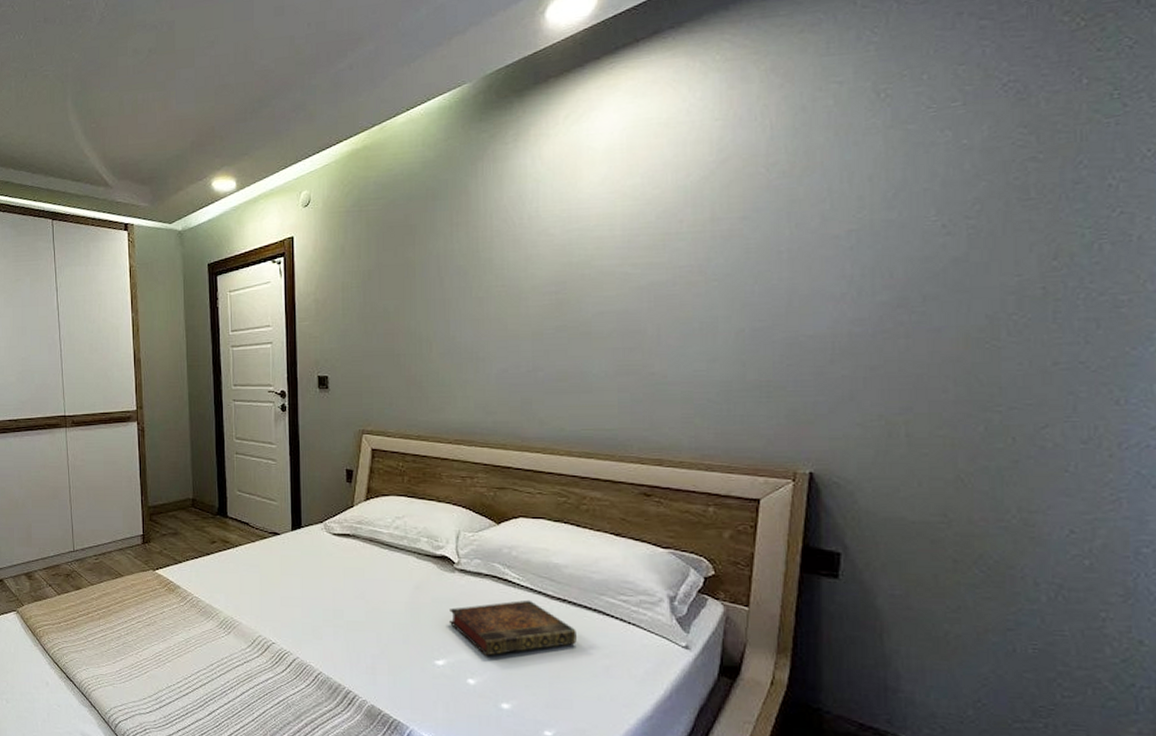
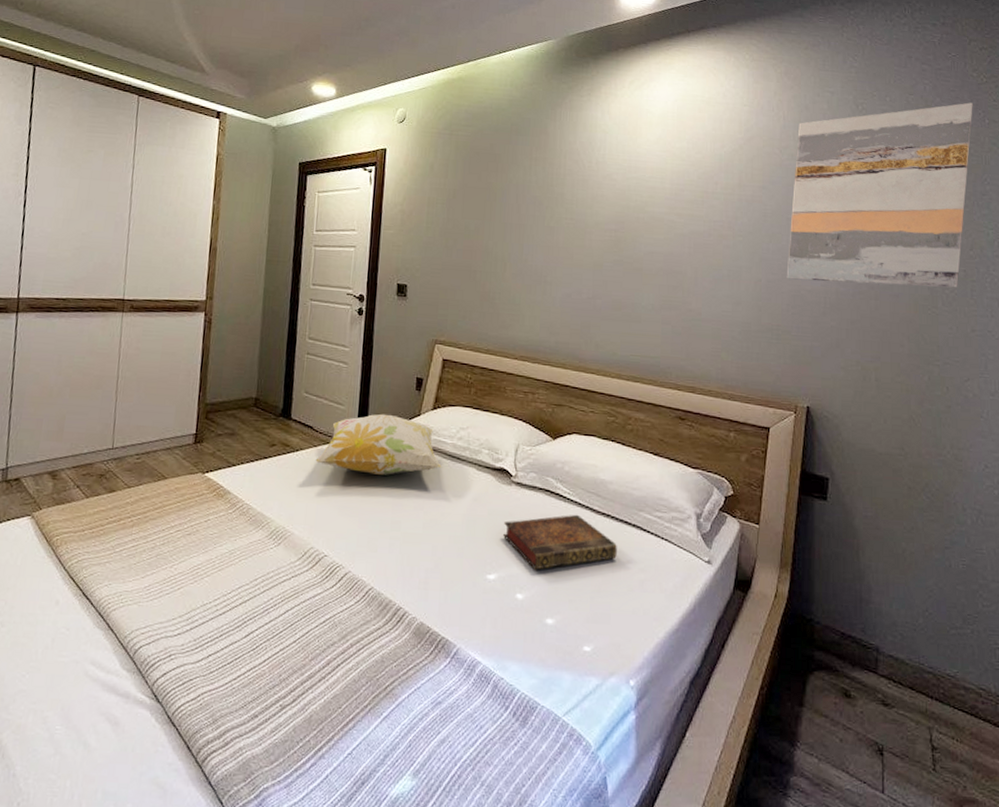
decorative pillow: none [254,507,379,567] -> present [315,413,442,475]
wall art: none [778,59,1062,326] -> present [786,102,973,288]

